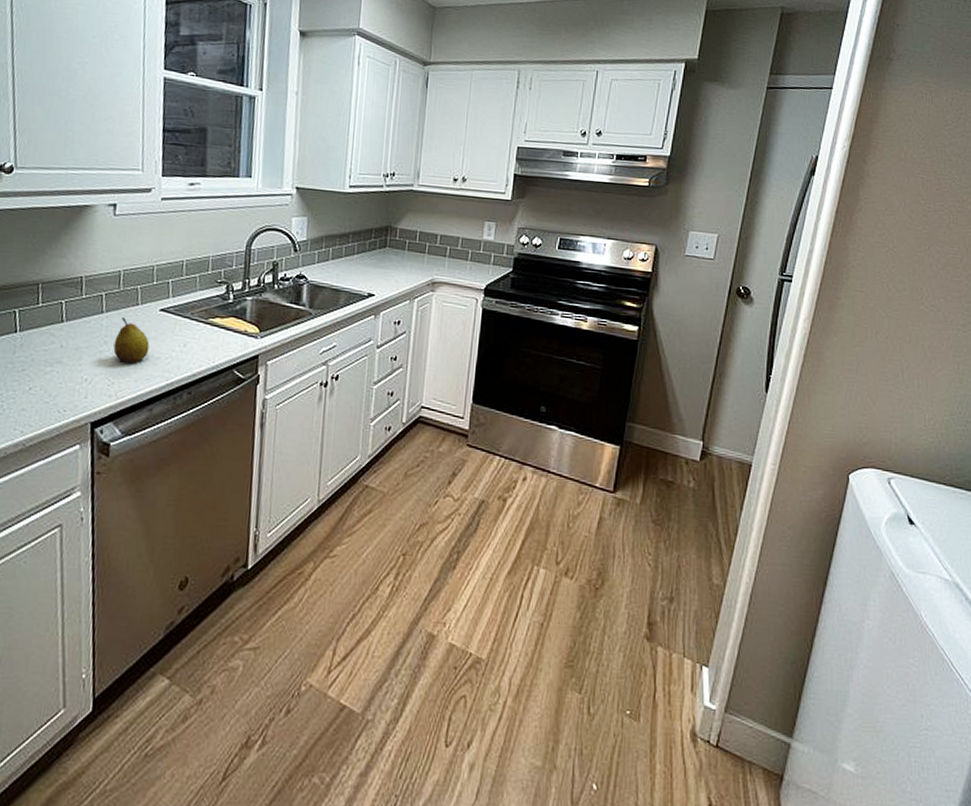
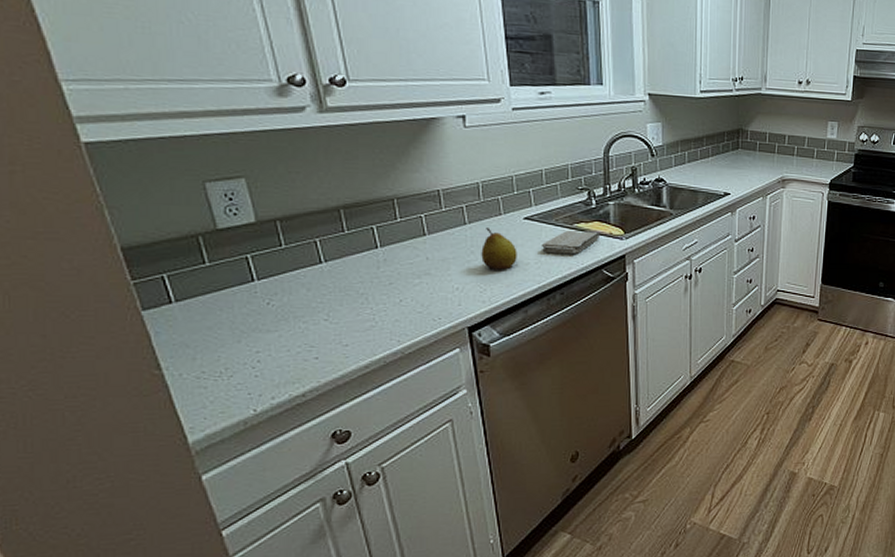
washcloth: none [174,324,234,351] -> present [542,229,599,254]

